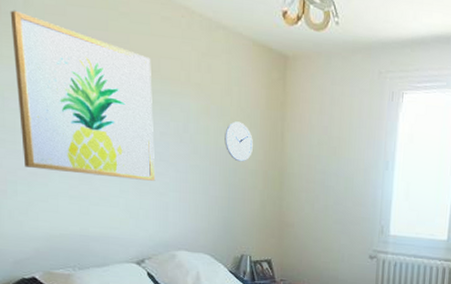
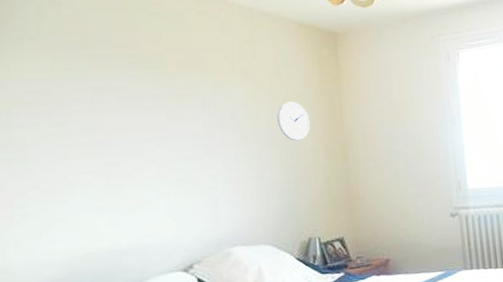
wall art: present [10,10,156,181] -> none [19,23,201,185]

